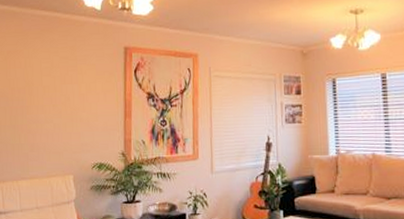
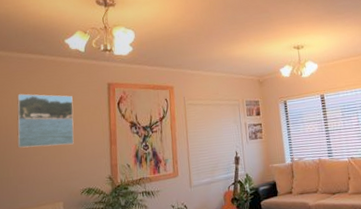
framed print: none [29,54,87,114] -> present [17,94,74,148]

